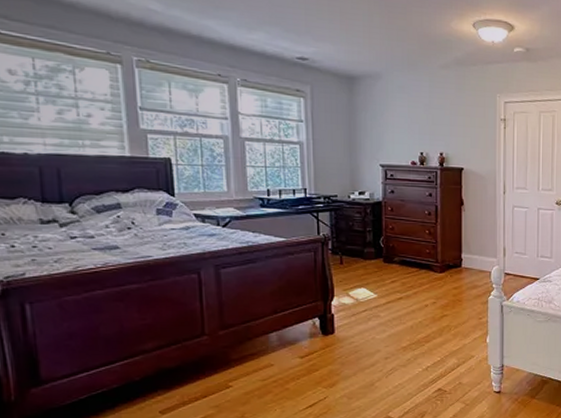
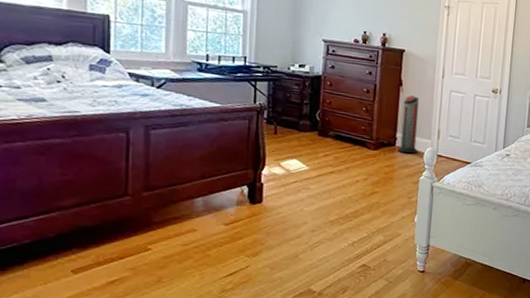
air purifier: none [464,214,485,274] -> present [397,95,419,153]

